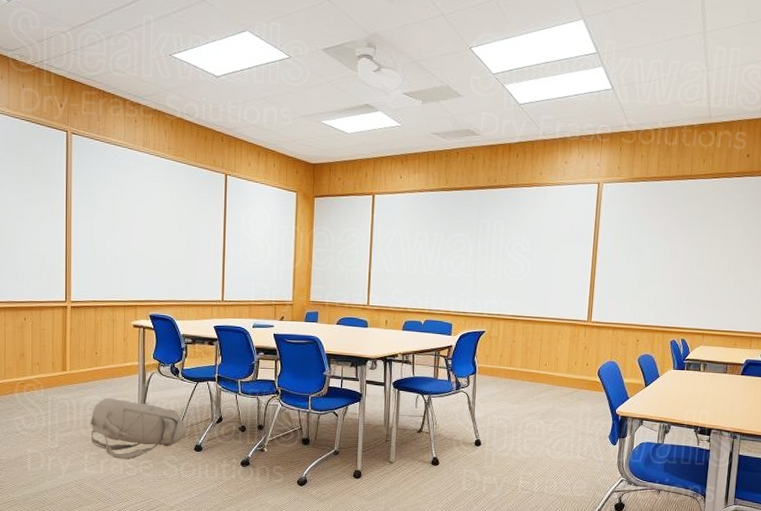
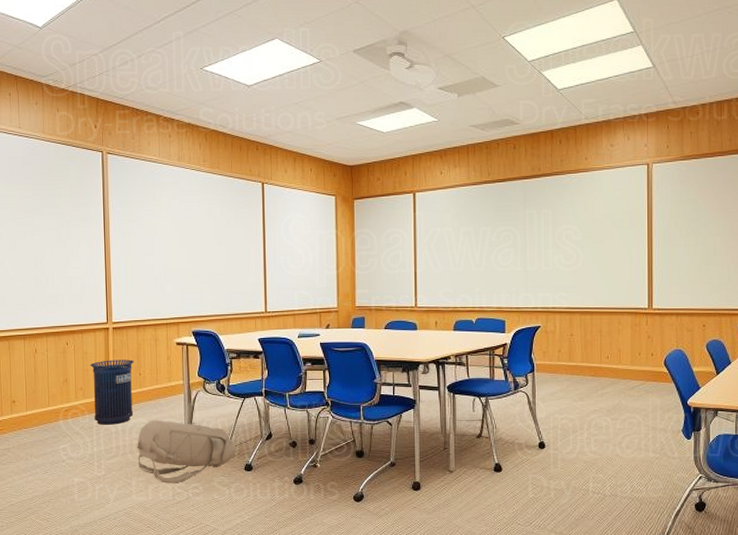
recycling bin: none [47,337,91,400] -> present [90,359,134,425]

